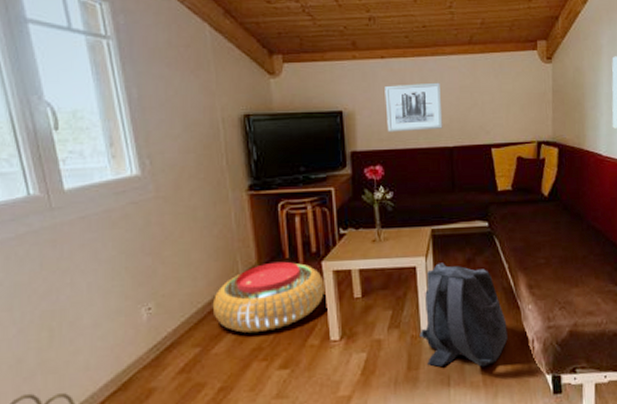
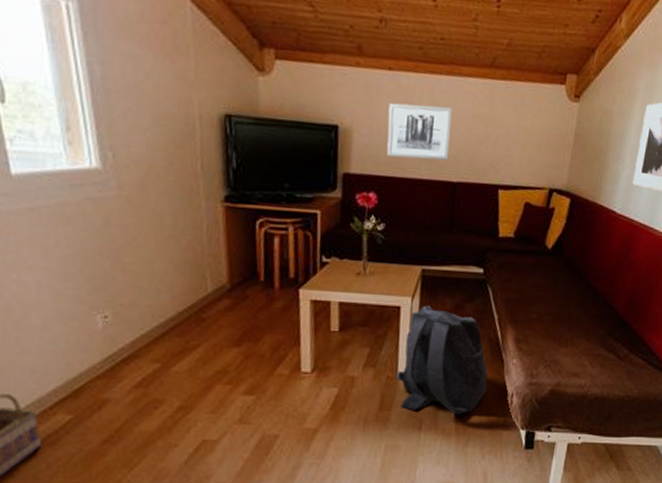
pouf: present [212,261,326,334] -> none [175,283,301,355]

